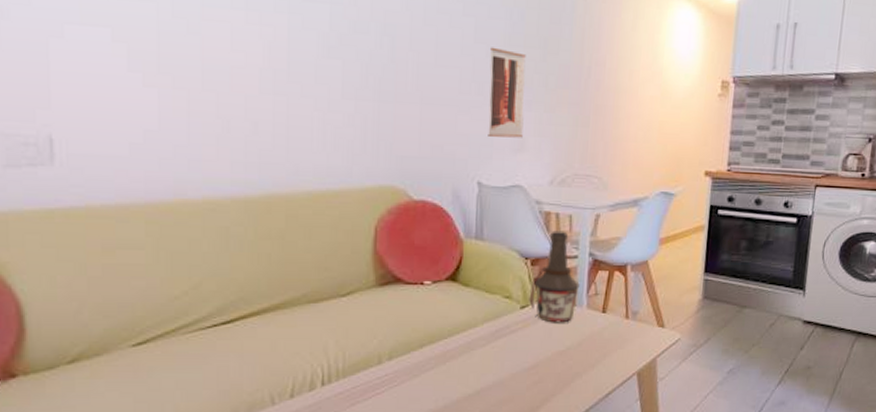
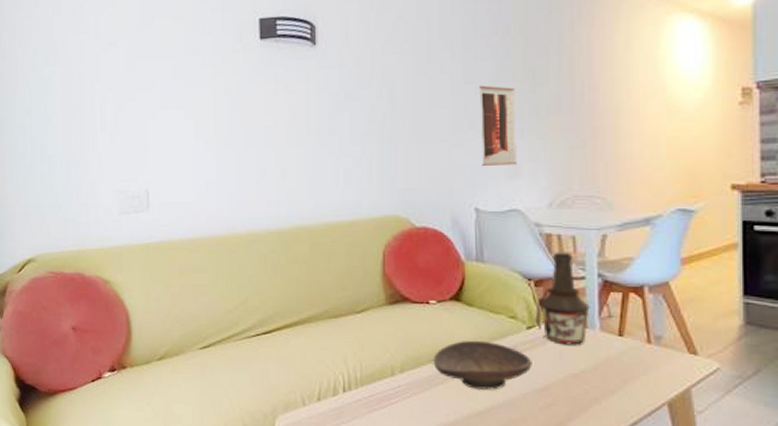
decorative bowl: none [424,322,523,372] -> present [433,340,532,390]

